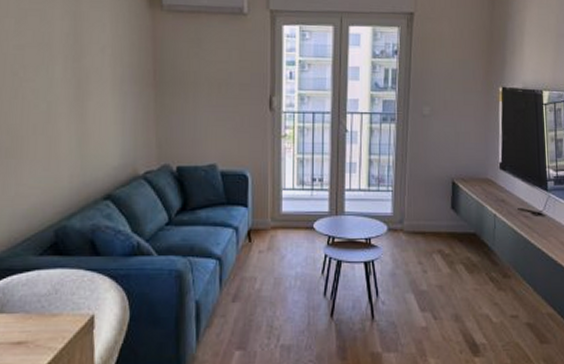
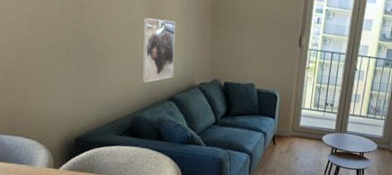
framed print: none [64,96,109,181] -> present [141,18,176,83]

